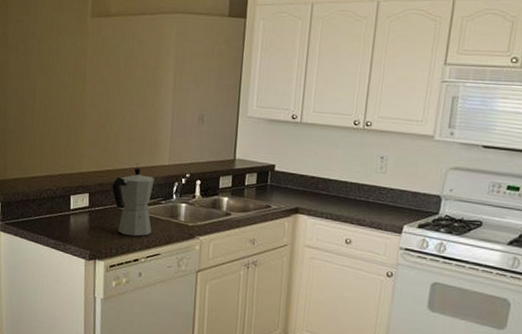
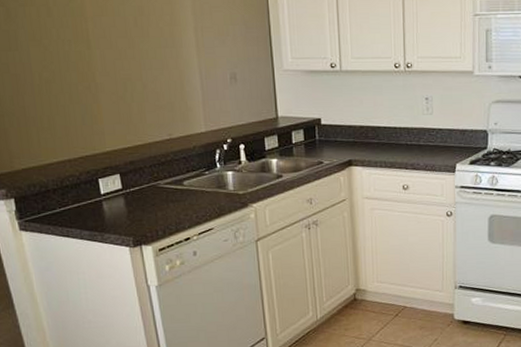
moka pot: present [112,167,156,237] -> none [145,138,199,214]

